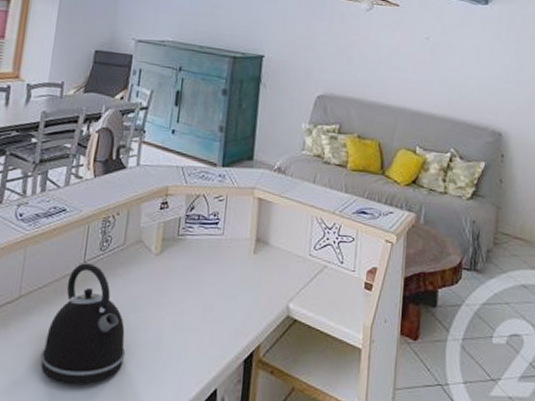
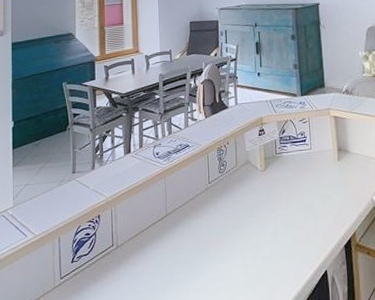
kettle: present [40,262,126,384] -> none [189,183,252,276]

